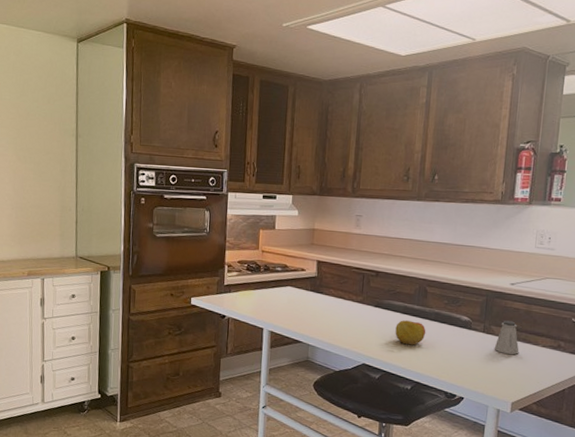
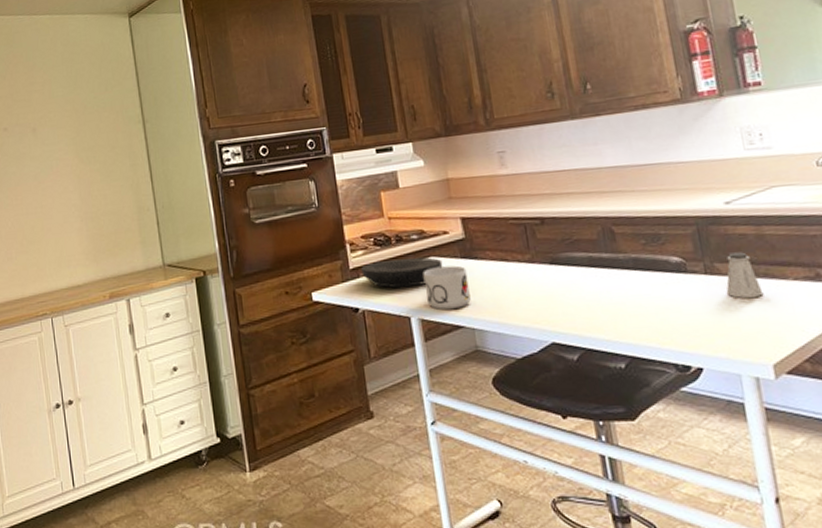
plate: none [233,282,296,307] -> present [361,257,443,289]
mug: none [278,294,313,328] -> present [423,265,471,311]
apple: present [395,320,426,345] -> none [583,274,628,308]

